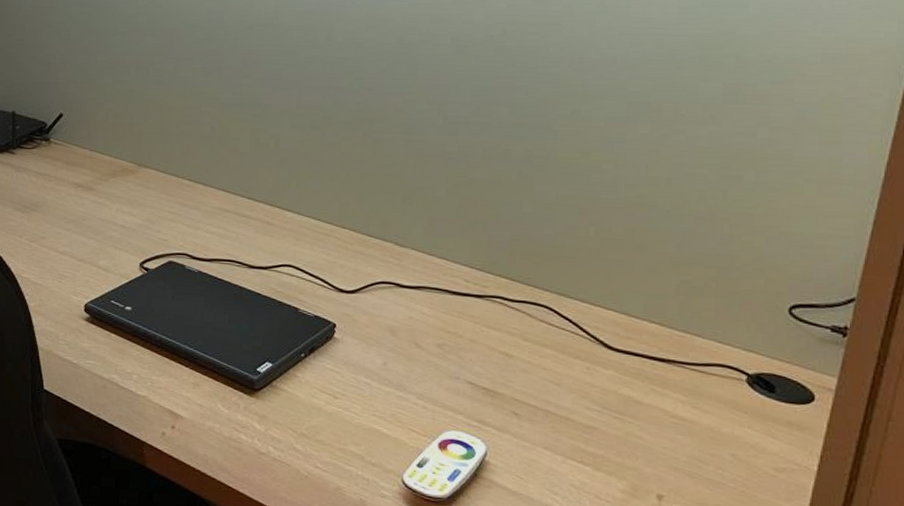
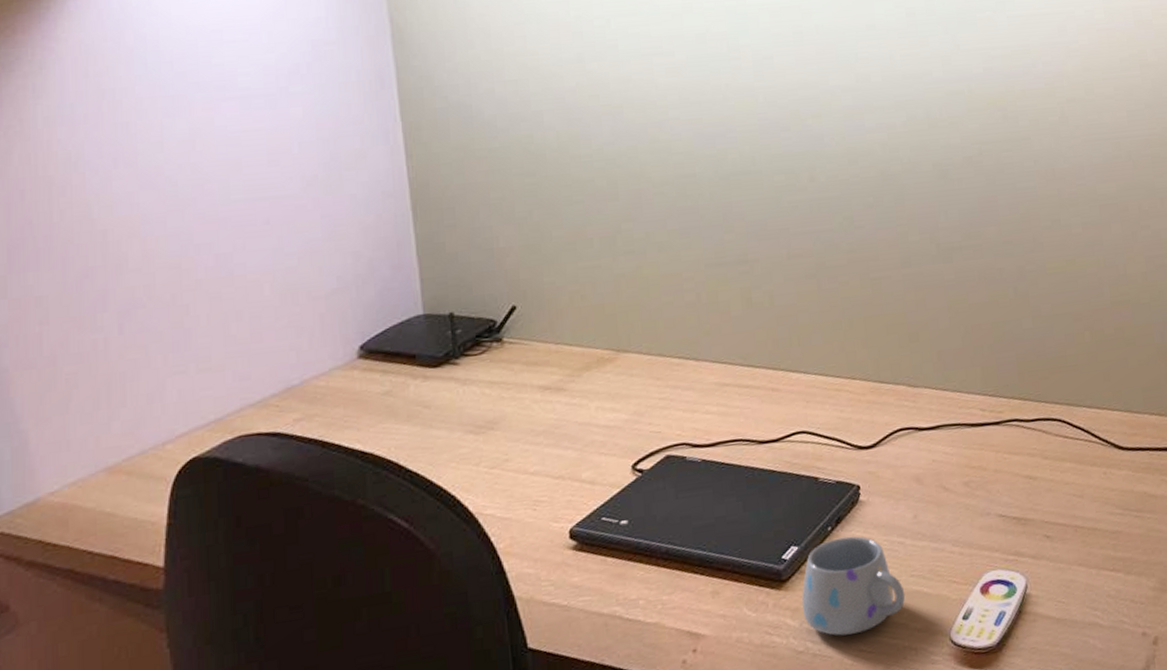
mug: none [270,365,365,452] -> present [802,536,906,636]

